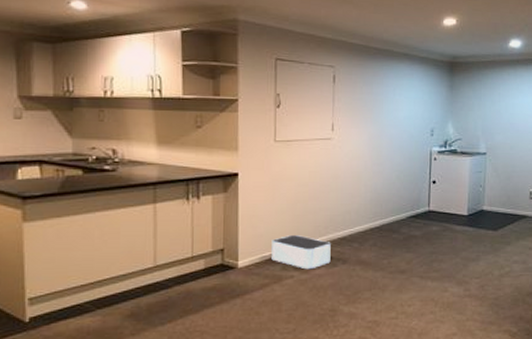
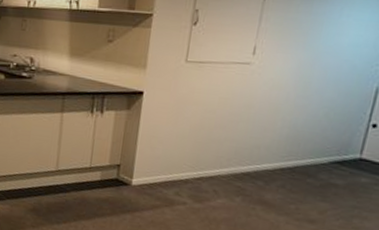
storage bin: present [271,235,331,270] -> none [166,161,232,200]

